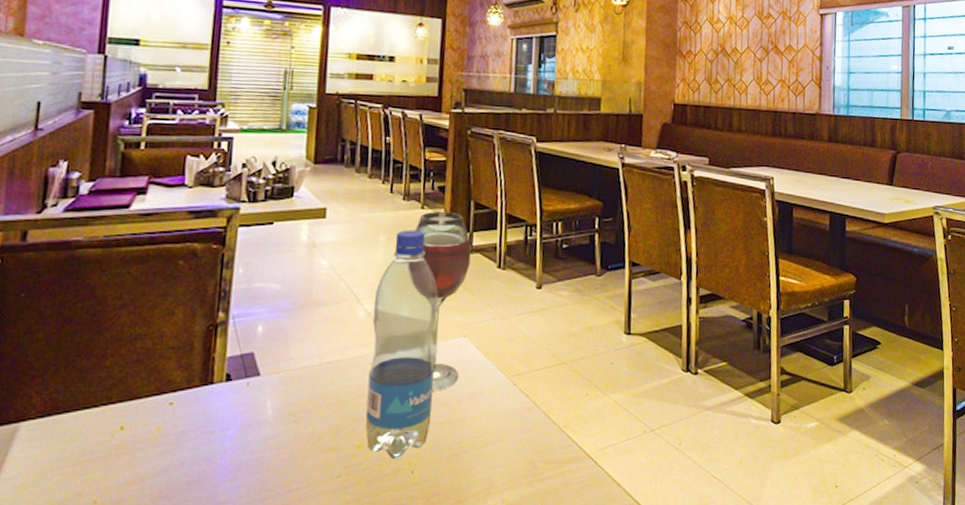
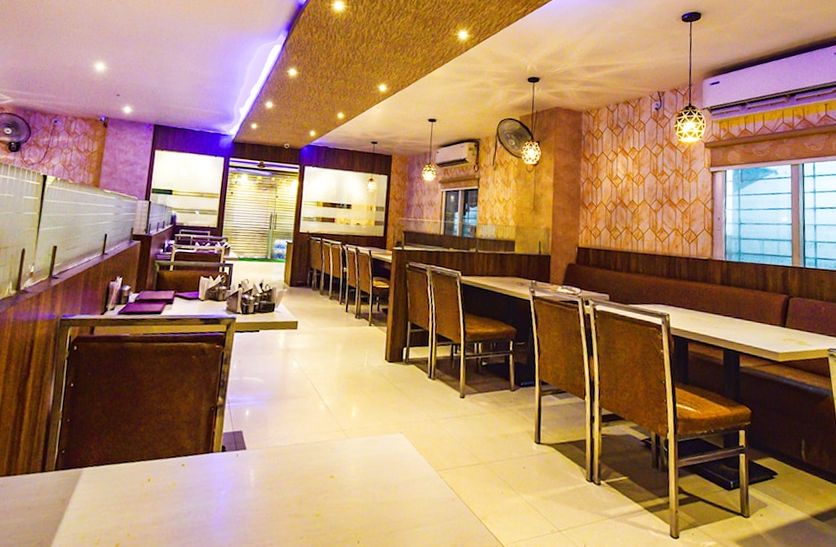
bottle: present [365,230,439,460] -> none [323,342,381,530]
wineglass: present [415,211,471,391] -> none [364,328,408,477]

